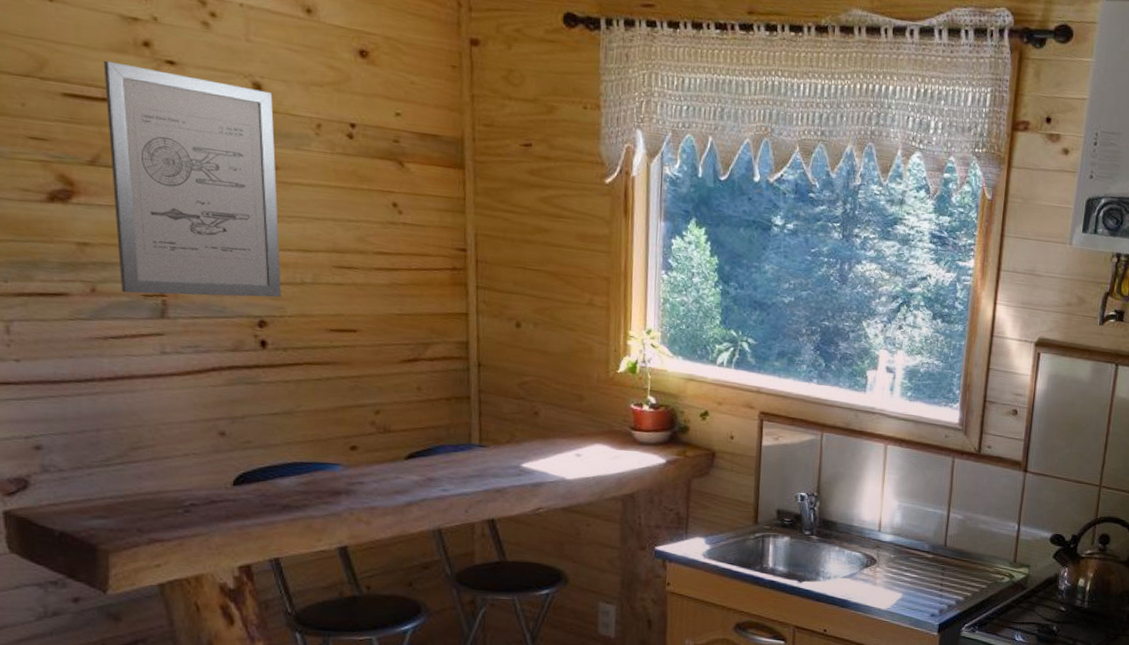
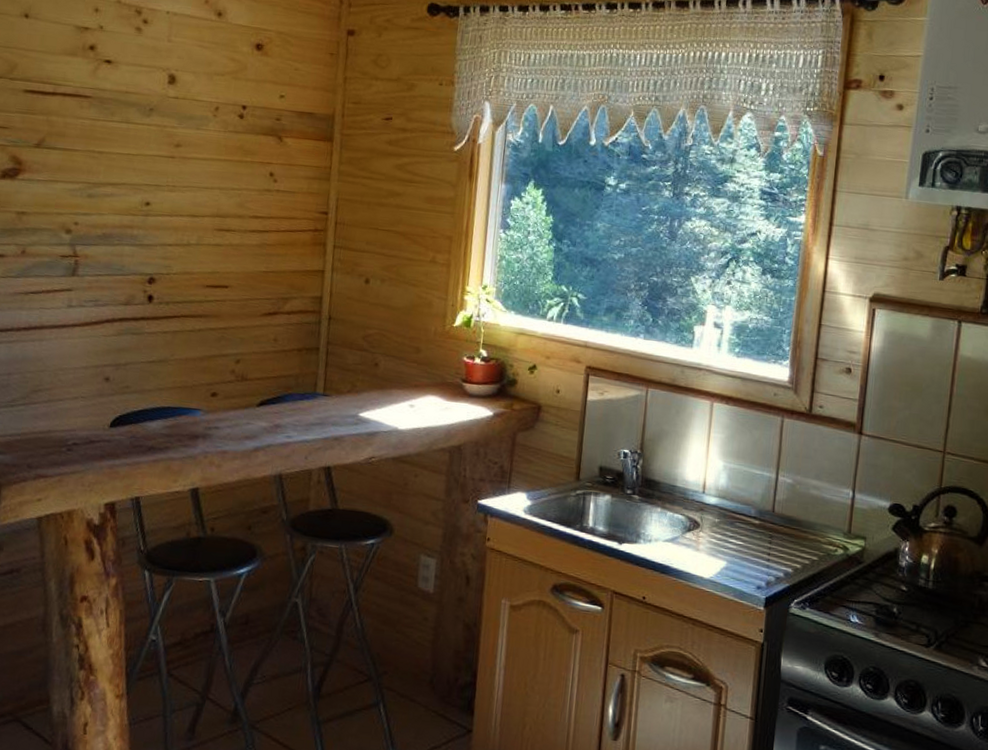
wall art: present [103,60,281,298] -> none [44,62,184,258]

